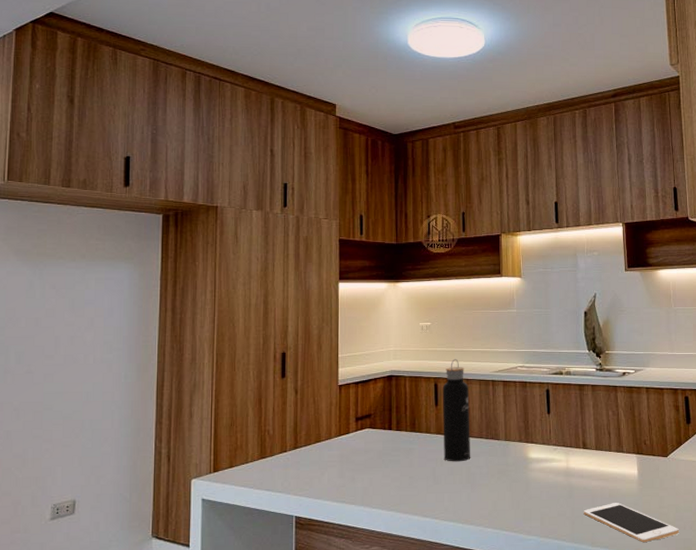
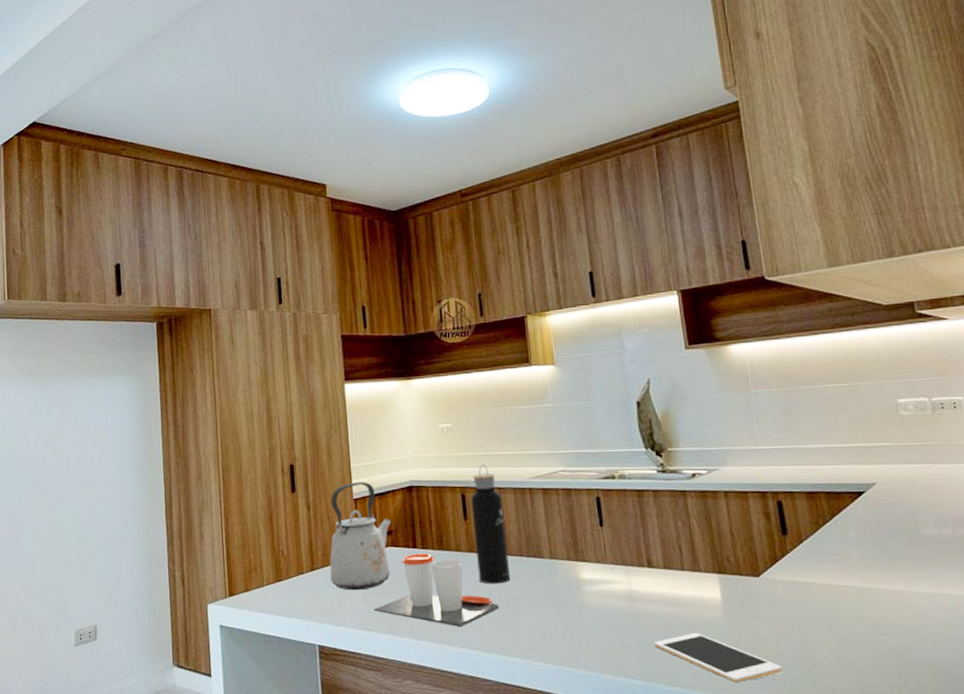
kettle: none [312,370,372,467] -> present [330,482,392,591]
cup: none [349,434,459,499] -> present [374,553,499,627]

